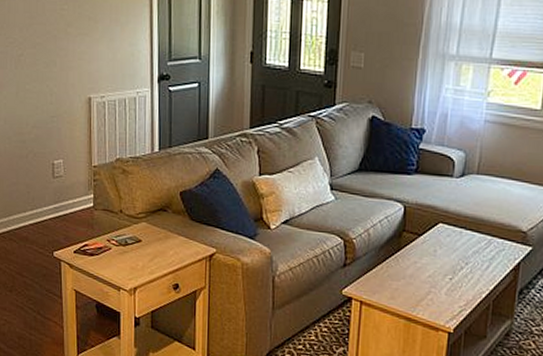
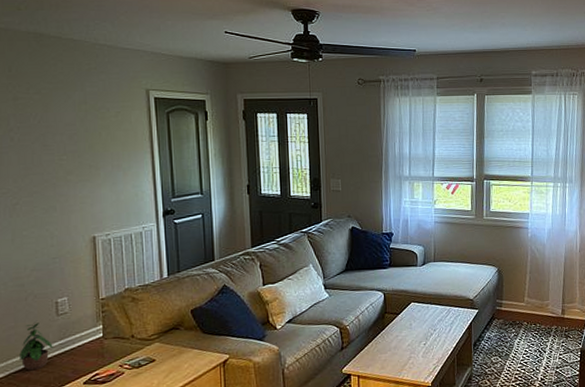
potted plant: none [20,180,48,231] -> present [20,320,53,371]

